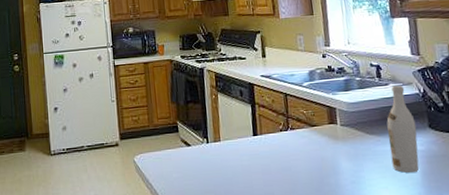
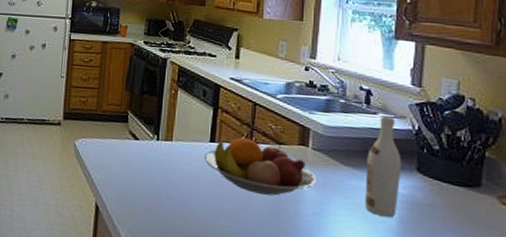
fruit bowl: none [250,126,349,174] -> present [204,137,316,196]

